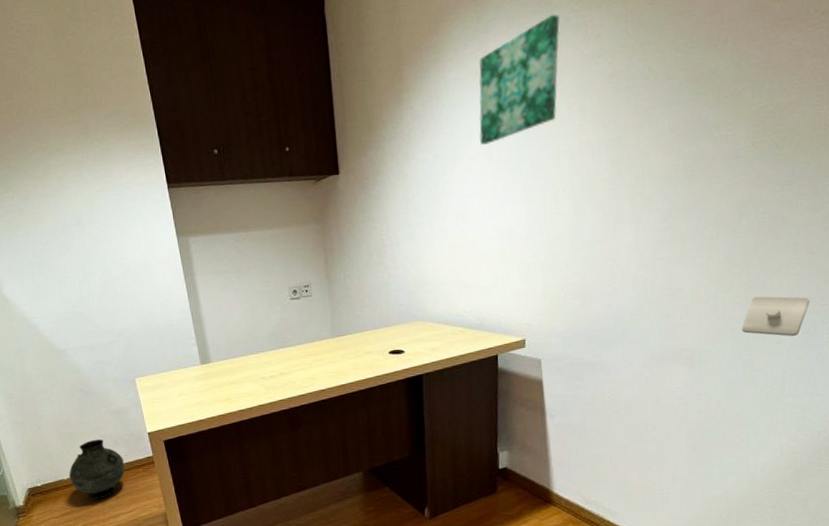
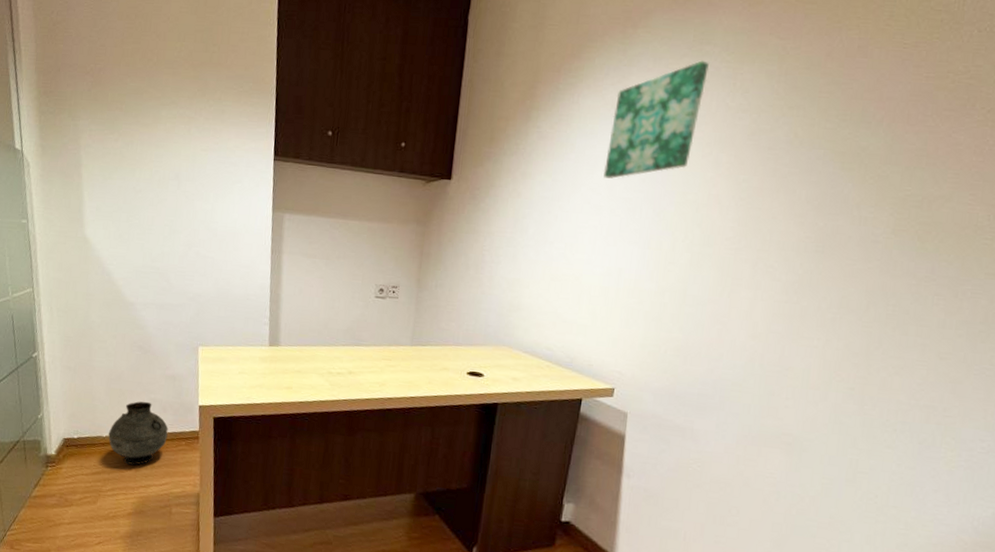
light switch: present [741,296,810,337] -> none [851,392,931,445]

